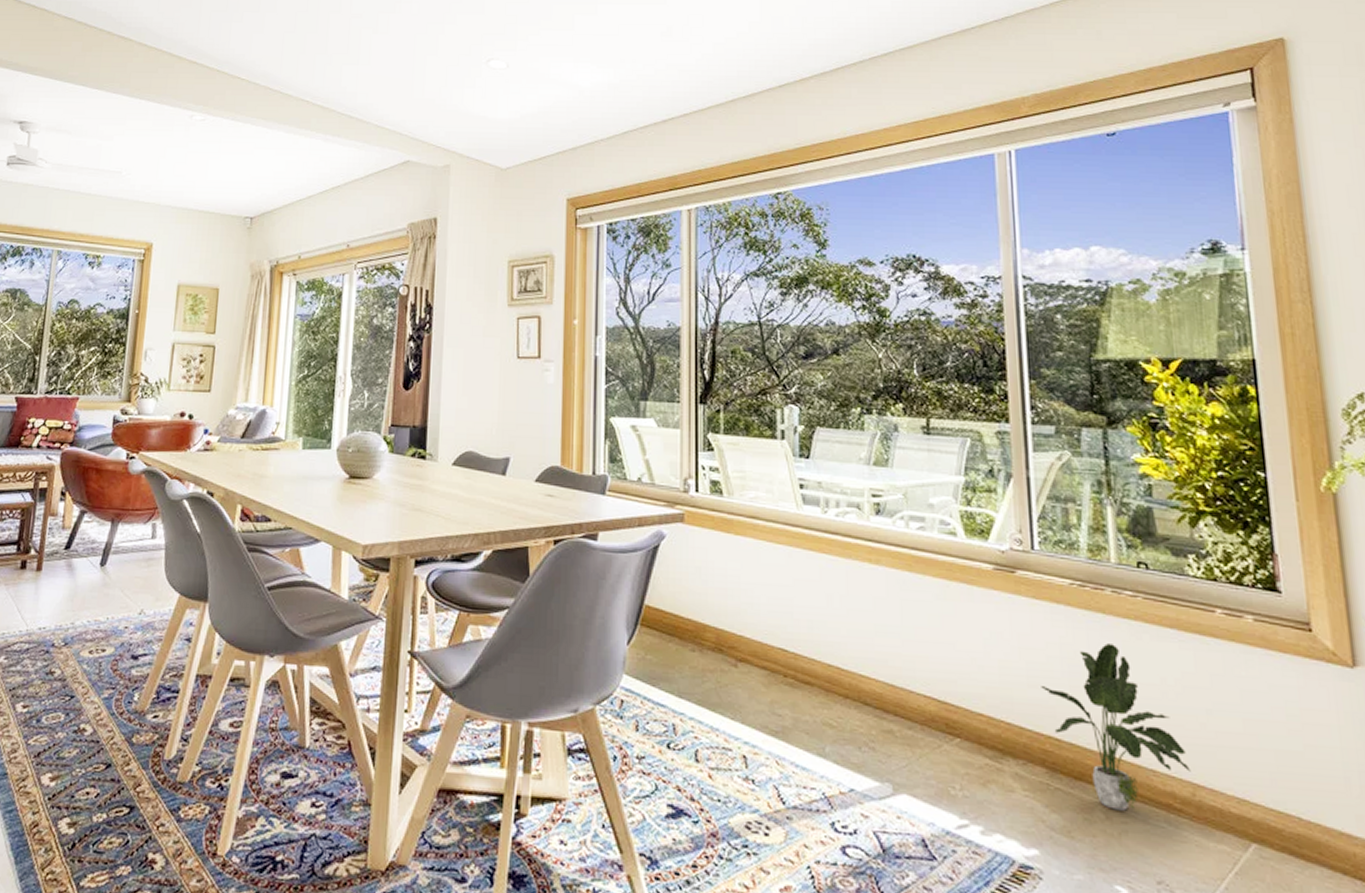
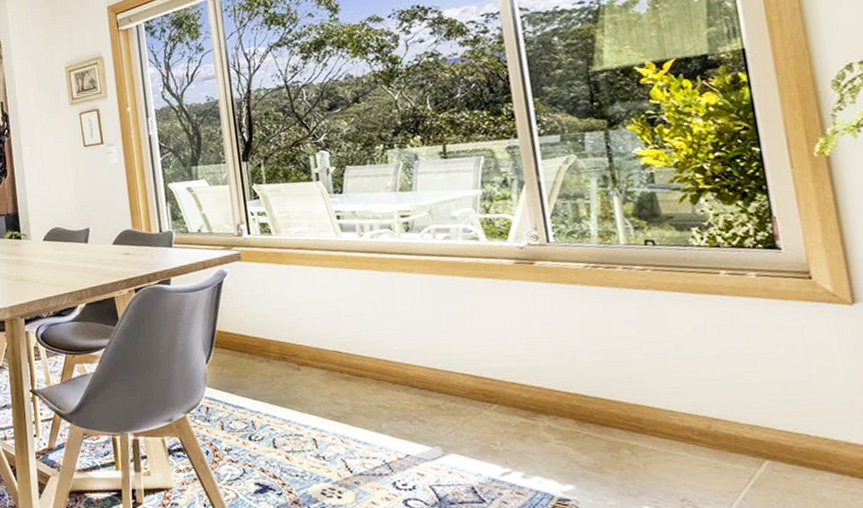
potted plant: present [1041,644,1191,811] -> none [565,312,706,447]

